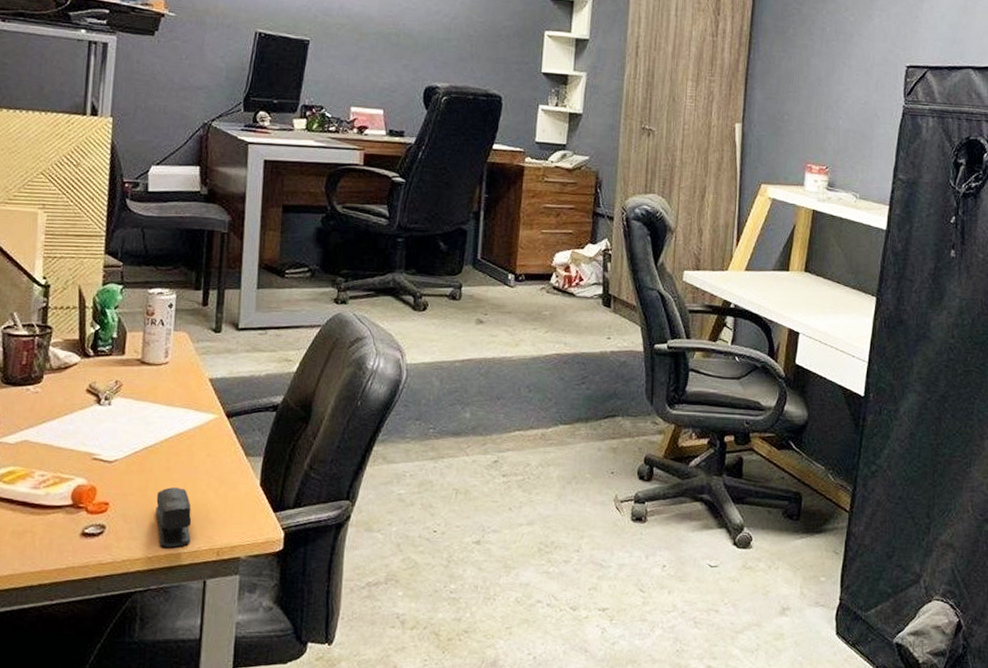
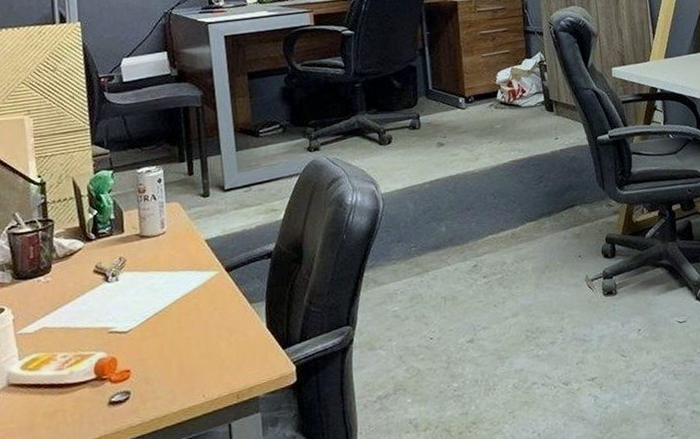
stapler: present [155,487,192,548] -> none [173,343,211,401]

